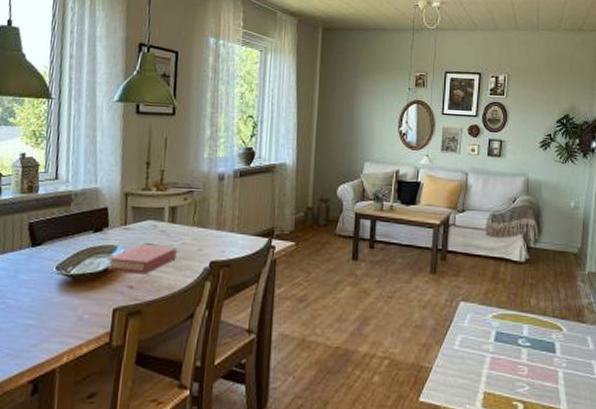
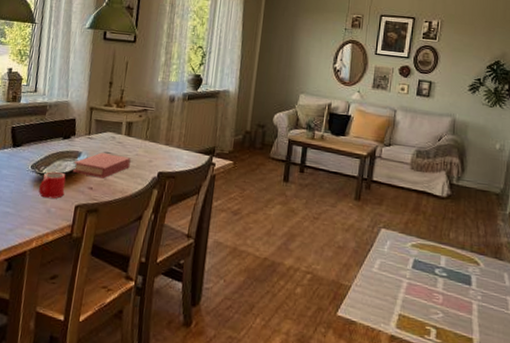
mug: none [67,271,100,304] -> present [38,171,66,199]

